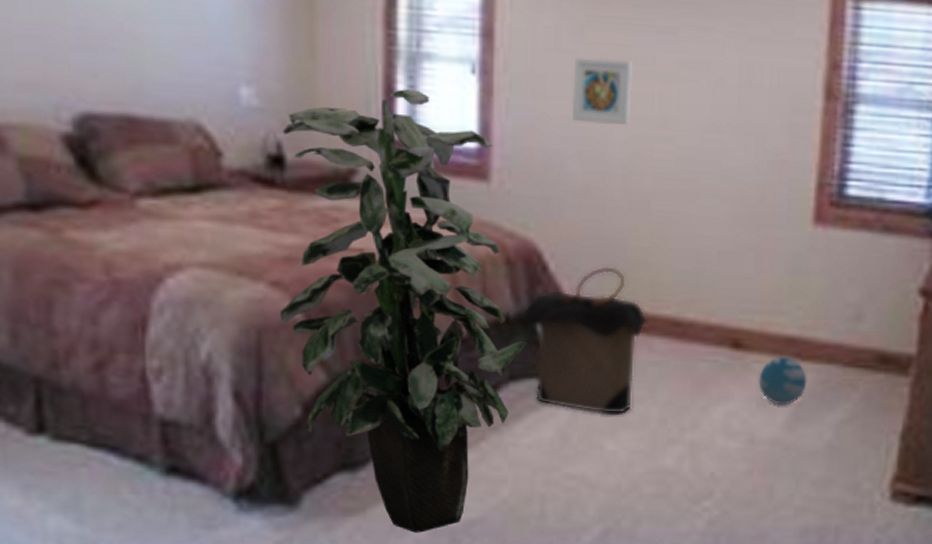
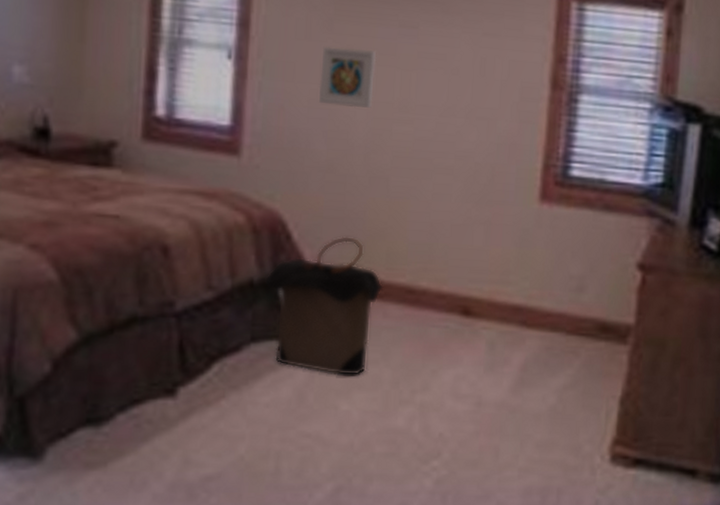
indoor plant: present [279,89,527,533] -> none [36,71,269,487]
decorative ball: present [758,356,807,405] -> none [486,324,532,370]

